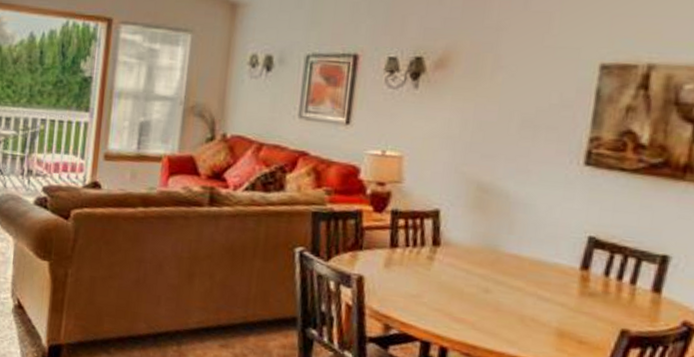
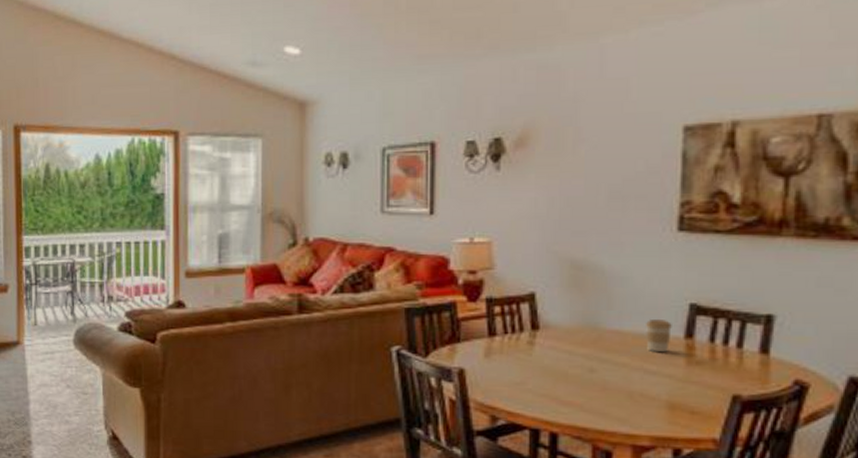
coffee cup: none [542,247,570,281] -> present [645,318,672,352]

